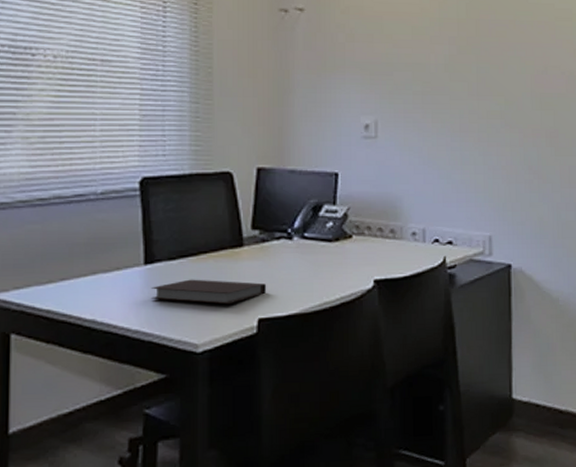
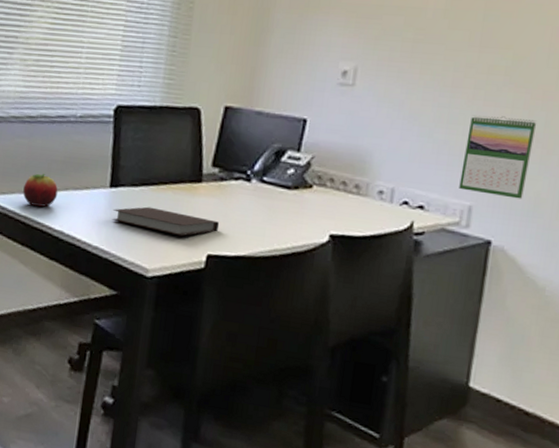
fruit: none [42,260,84,298] -> present [23,174,58,207]
calendar: none [478,154,532,225] -> present [459,115,537,199]

